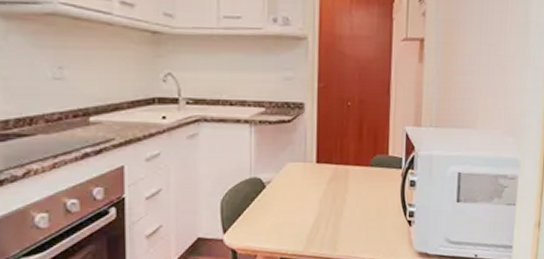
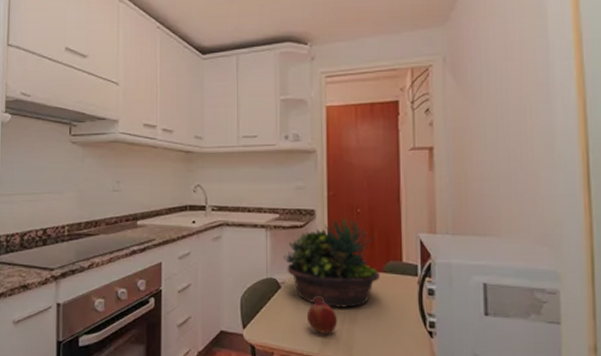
succulent planter: none [268,111,366,204] -> present [283,217,380,308]
fruit: none [292,195,324,233] -> present [306,297,338,335]

